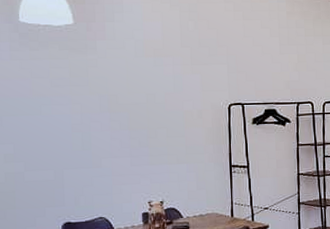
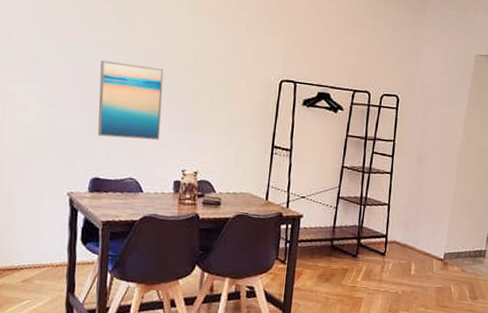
wall art: none [60,111,124,182] -> present [97,60,164,140]

